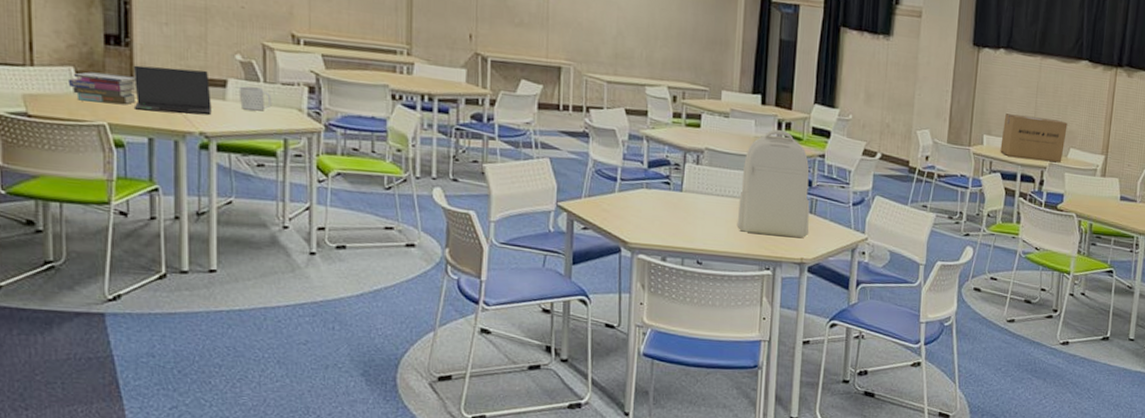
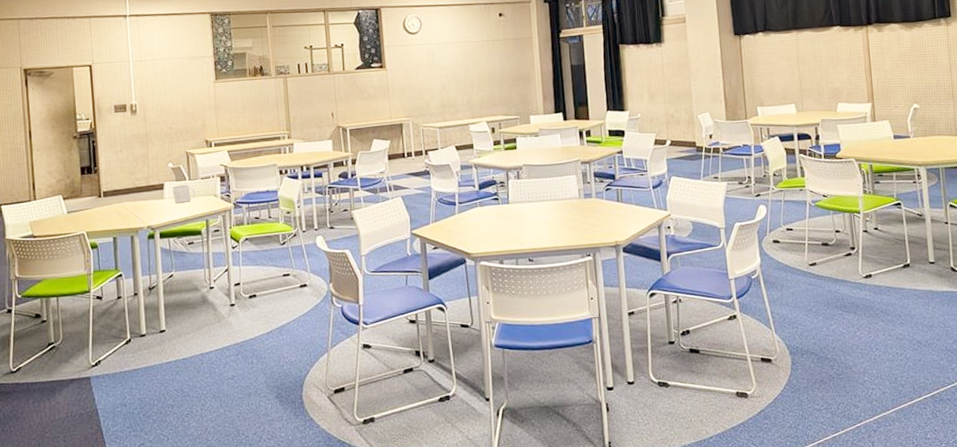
books: present [67,71,137,105] -> none [58,194,104,219]
laptop: present [133,65,212,115] -> none [101,179,155,219]
backpack: present [737,129,810,238] -> none [556,138,619,228]
box: present [1000,113,1068,163] -> none [773,81,832,122]

